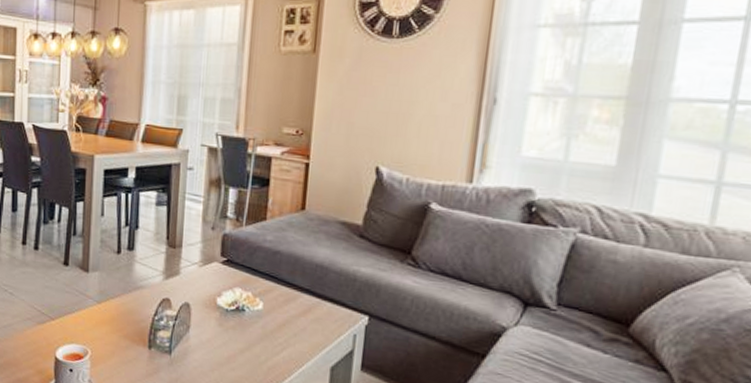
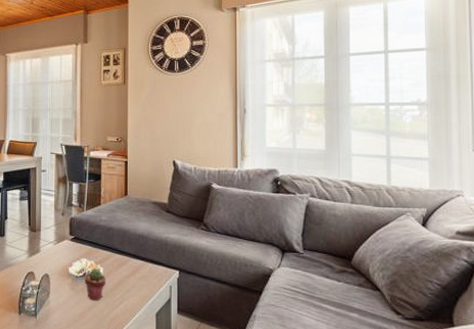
potted succulent: none [236,302,267,343] -> present [84,269,107,300]

